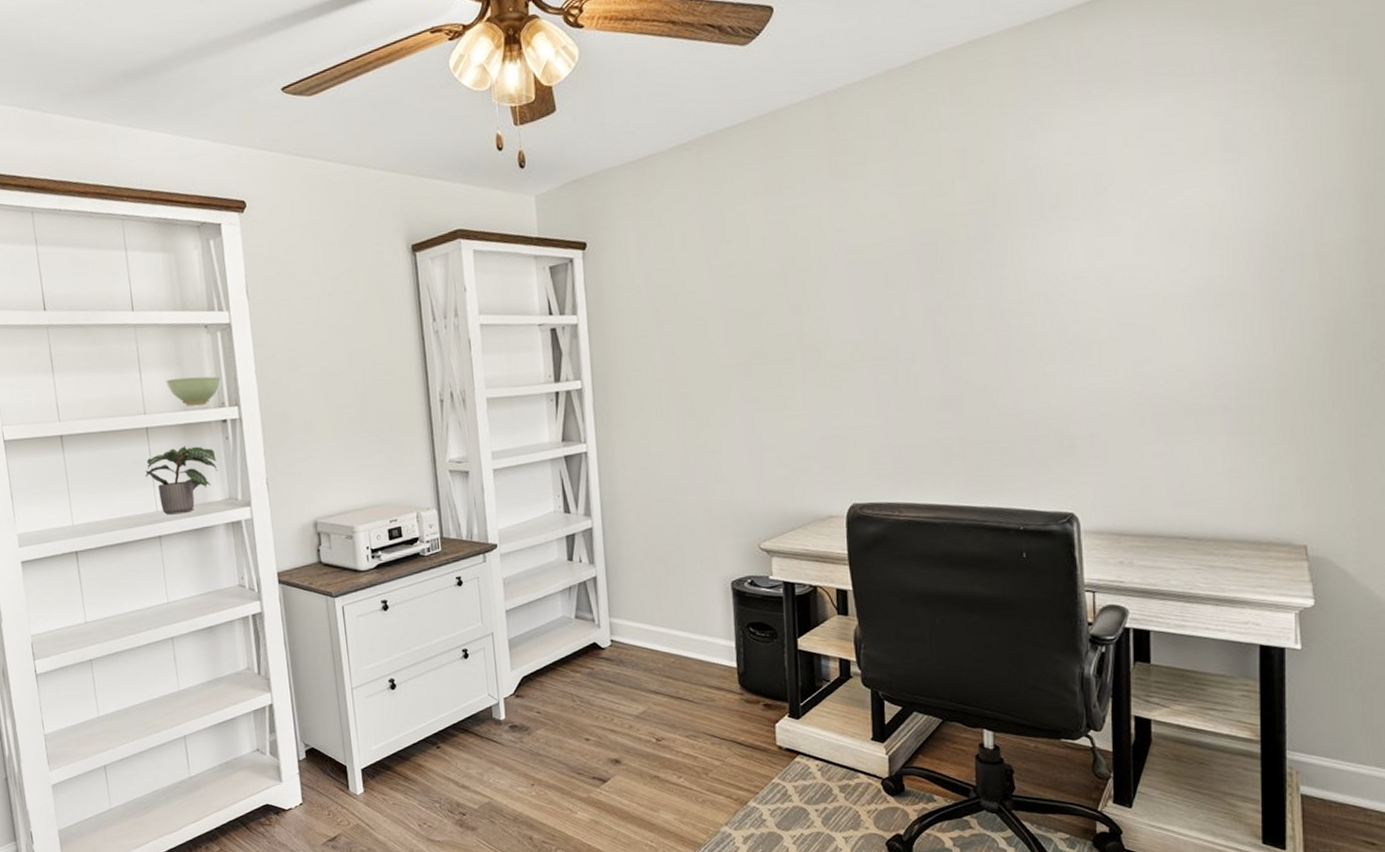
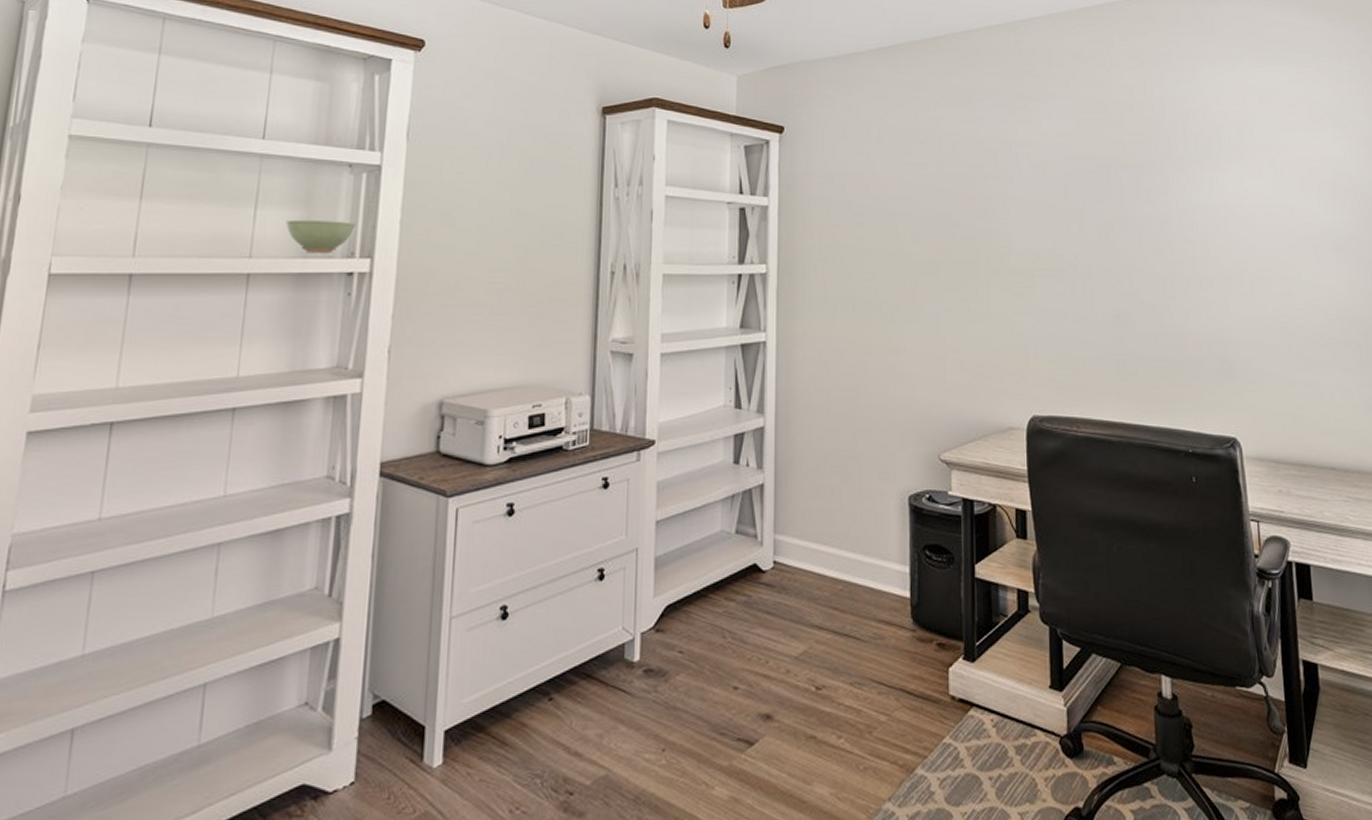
potted plant: present [145,446,218,515] -> none [233,299,331,382]

